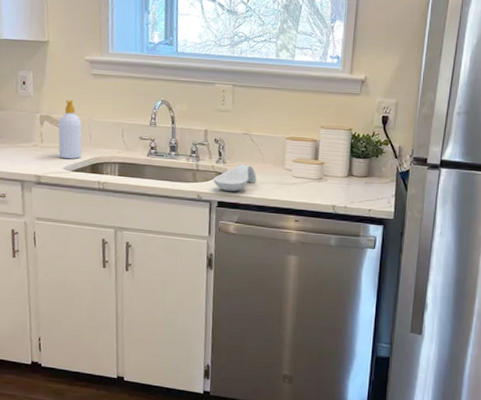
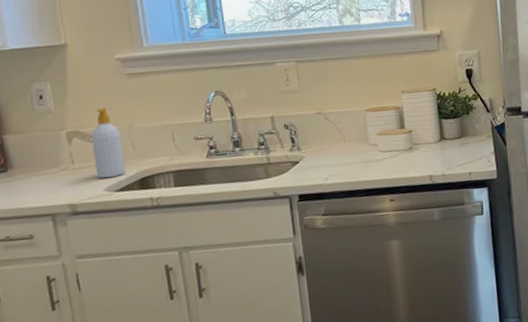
spoon rest: present [213,164,257,192] -> none [289,147,340,182]

